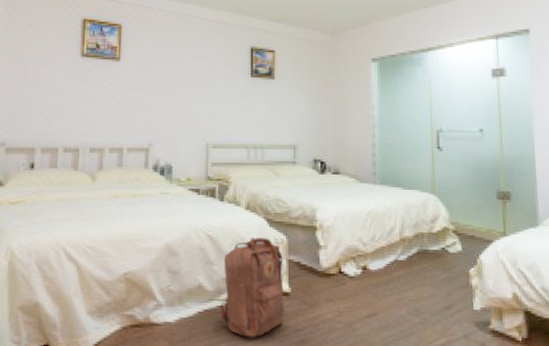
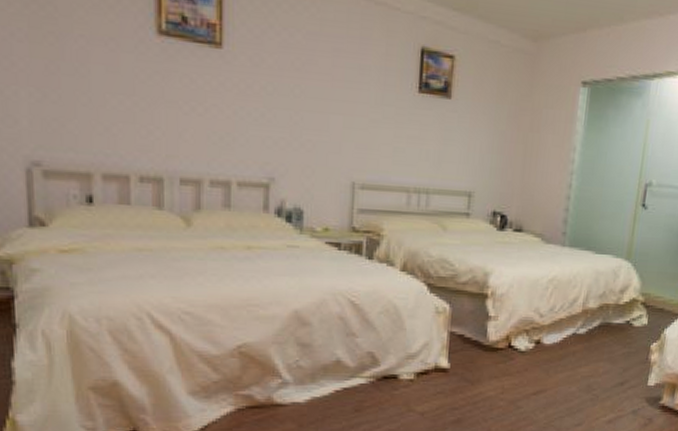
backpack: present [219,237,285,338] -> none [362,305,443,418]

